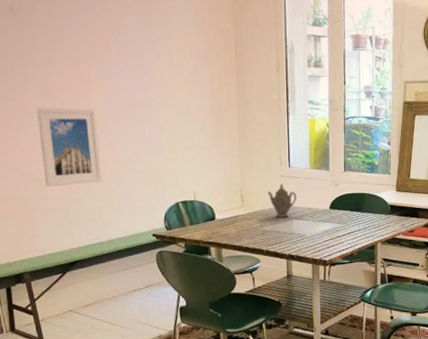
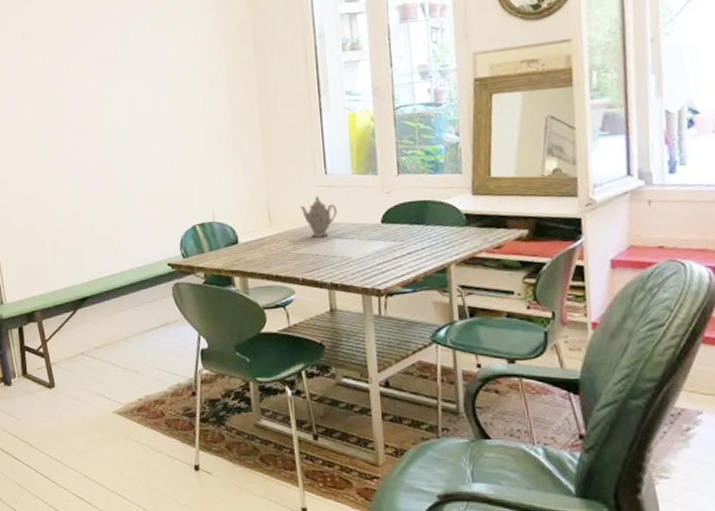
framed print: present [36,108,102,187] -> none [46,127,113,216]

